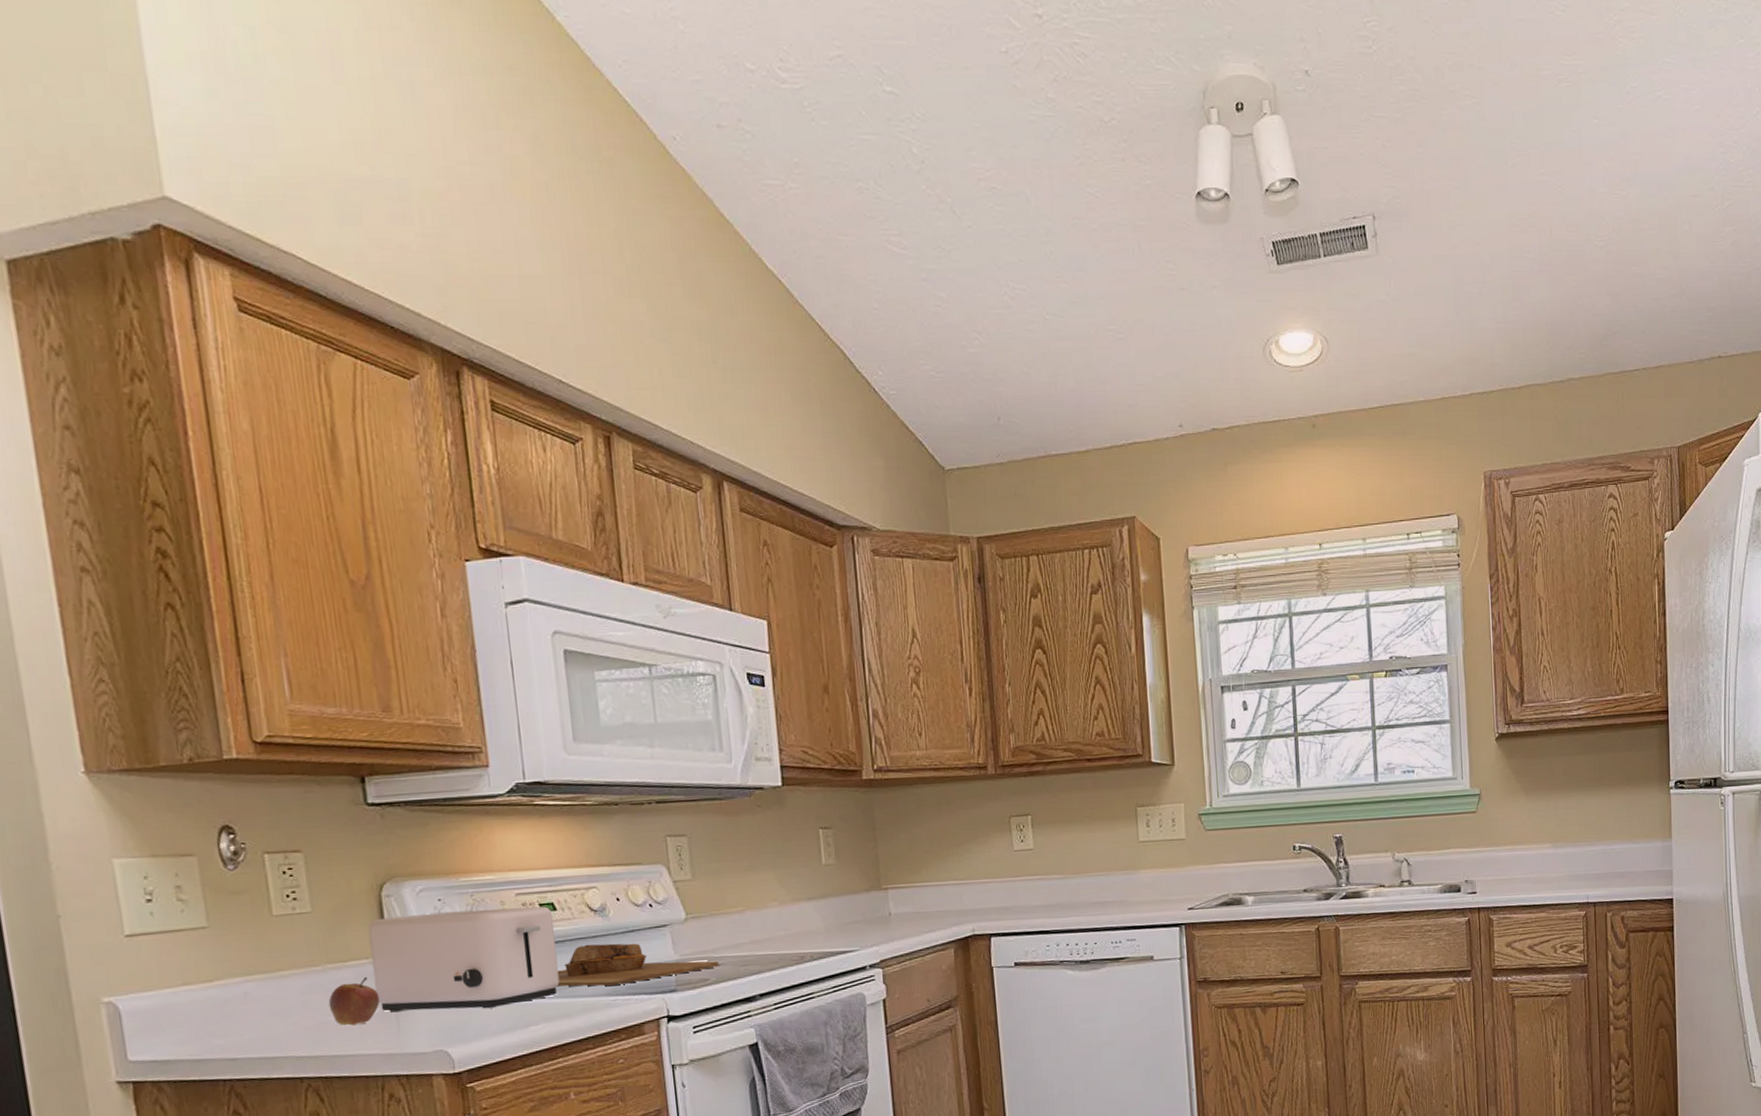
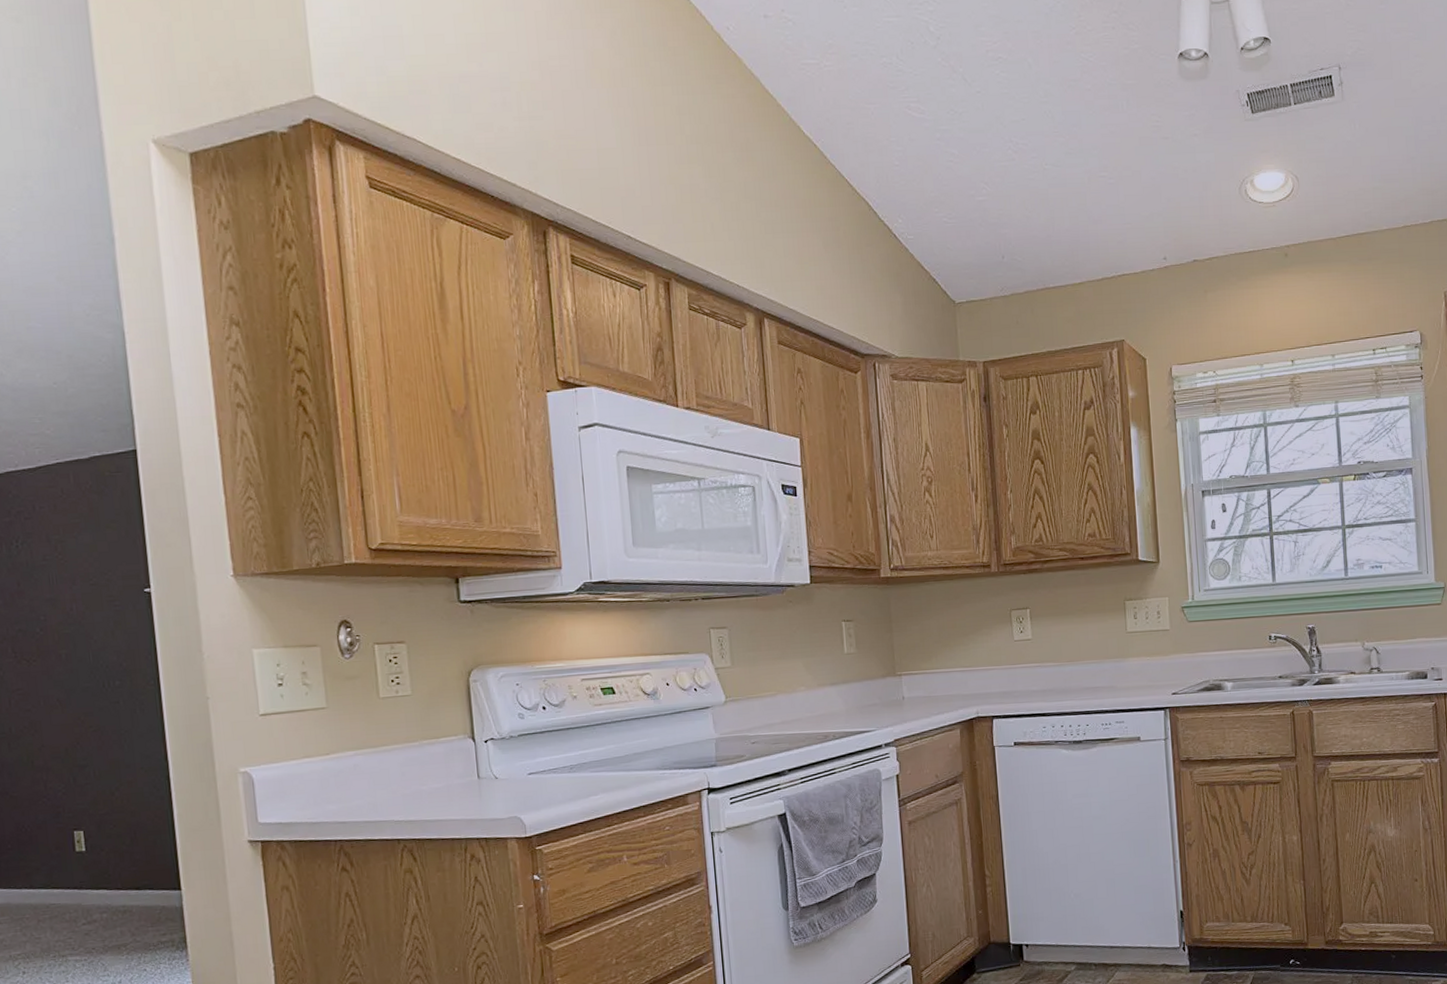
fruit: present [328,976,380,1026] -> none [423,751,466,795]
toaster: present [367,906,560,1013] -> none [457,690,617,783]
cutting board: present [557,943,719,987] -> none [614,723,754,761]

